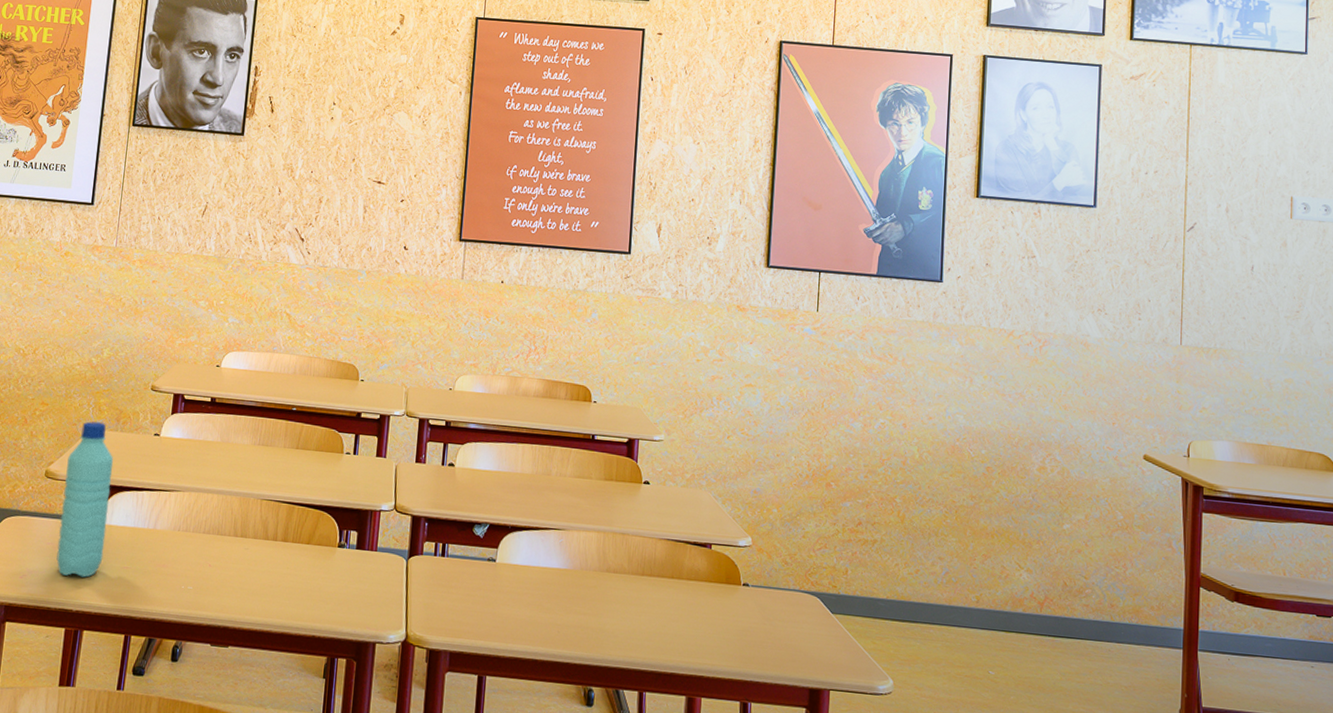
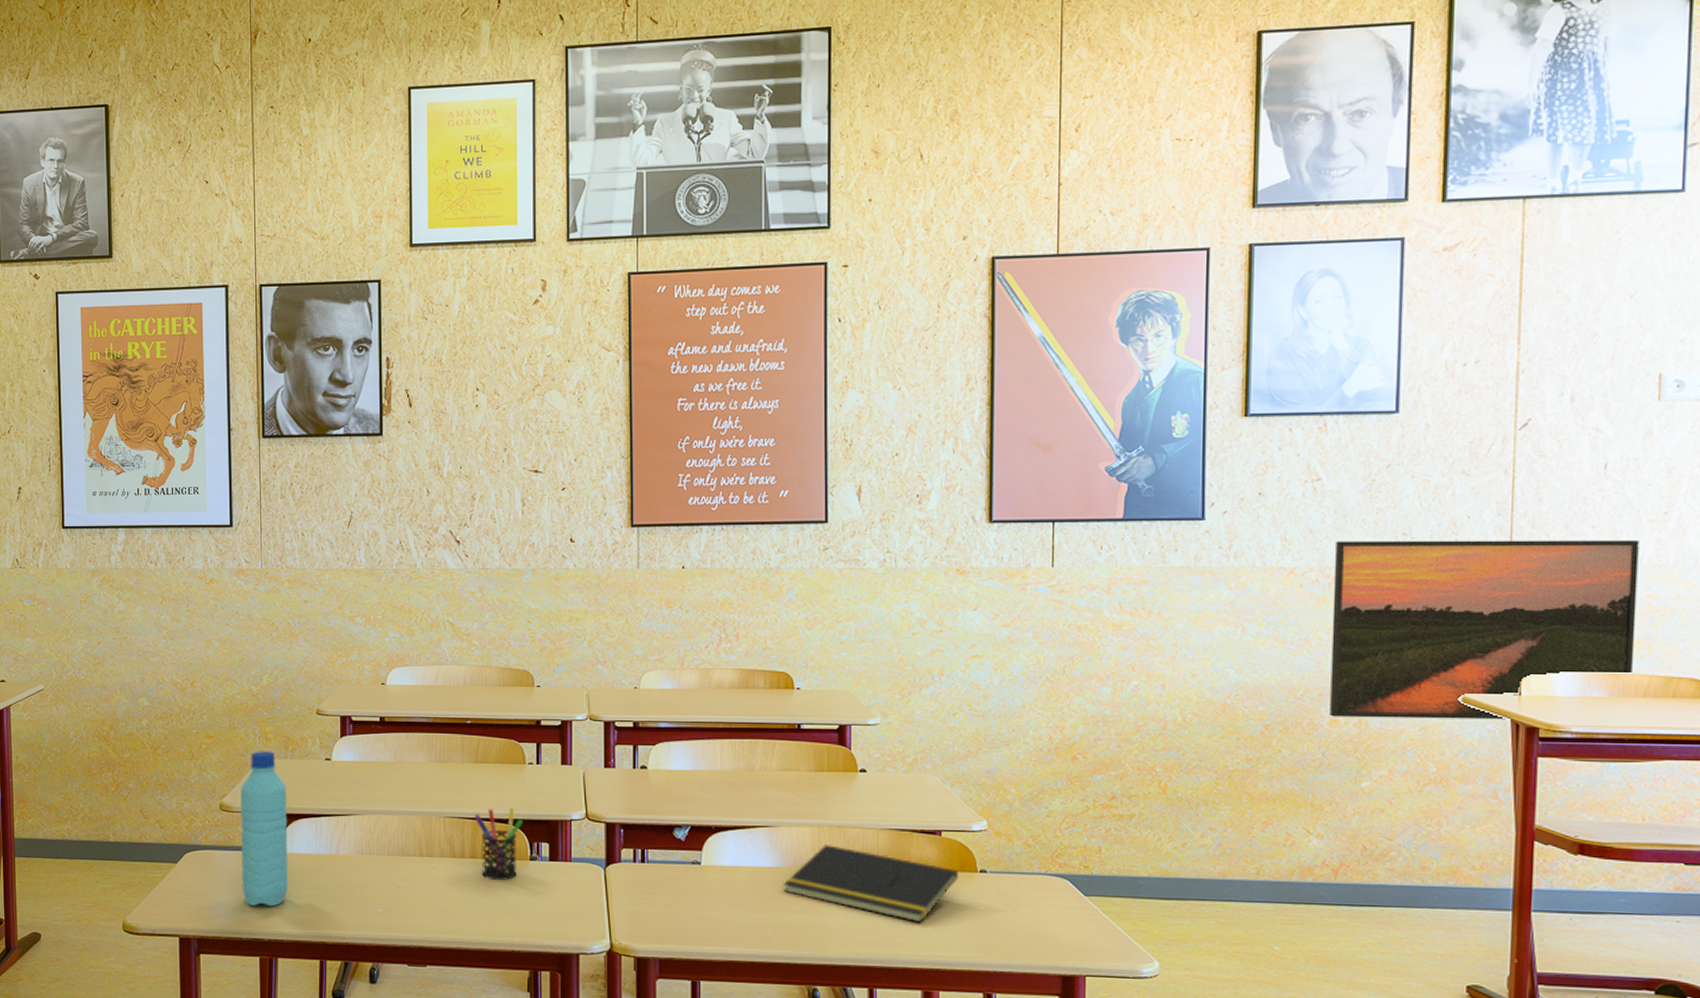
pen holder: none [290,494,335,566] -> present [474,808,523,881]
notepad: none [568,550,724,631] -> present [783,845,958,923]
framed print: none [1039,310,1278,478] -> present [1330,539,1639,720]

